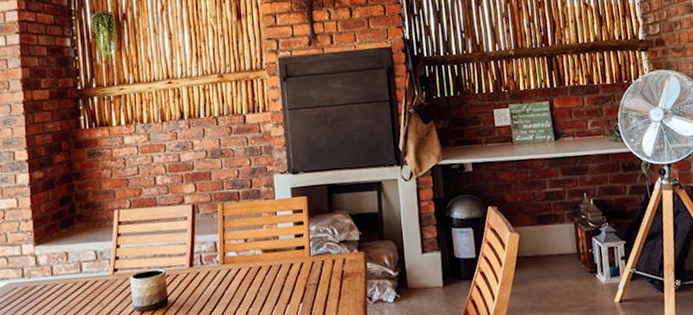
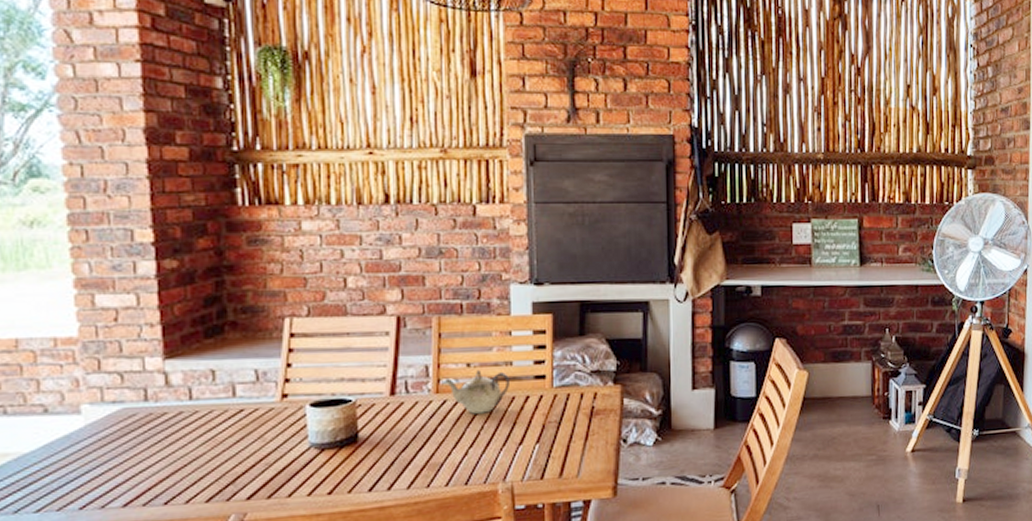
teapot: none [226,243,278,280] -> present [442,369,511,414]

